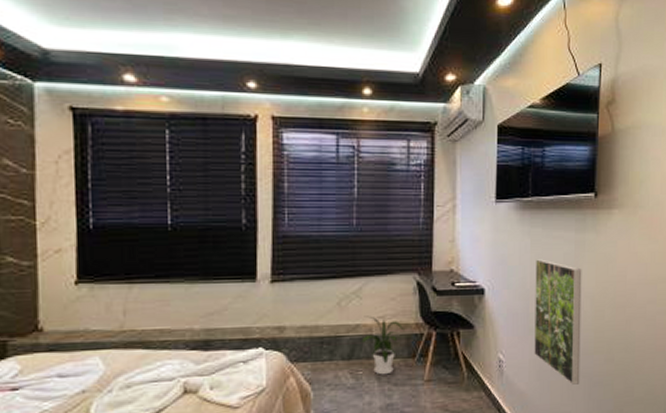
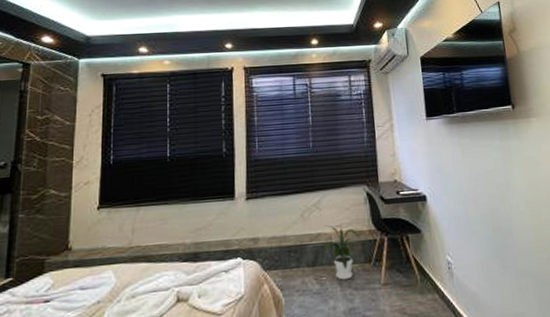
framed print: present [534,259,582,385] -> none [468,166,529,285]

